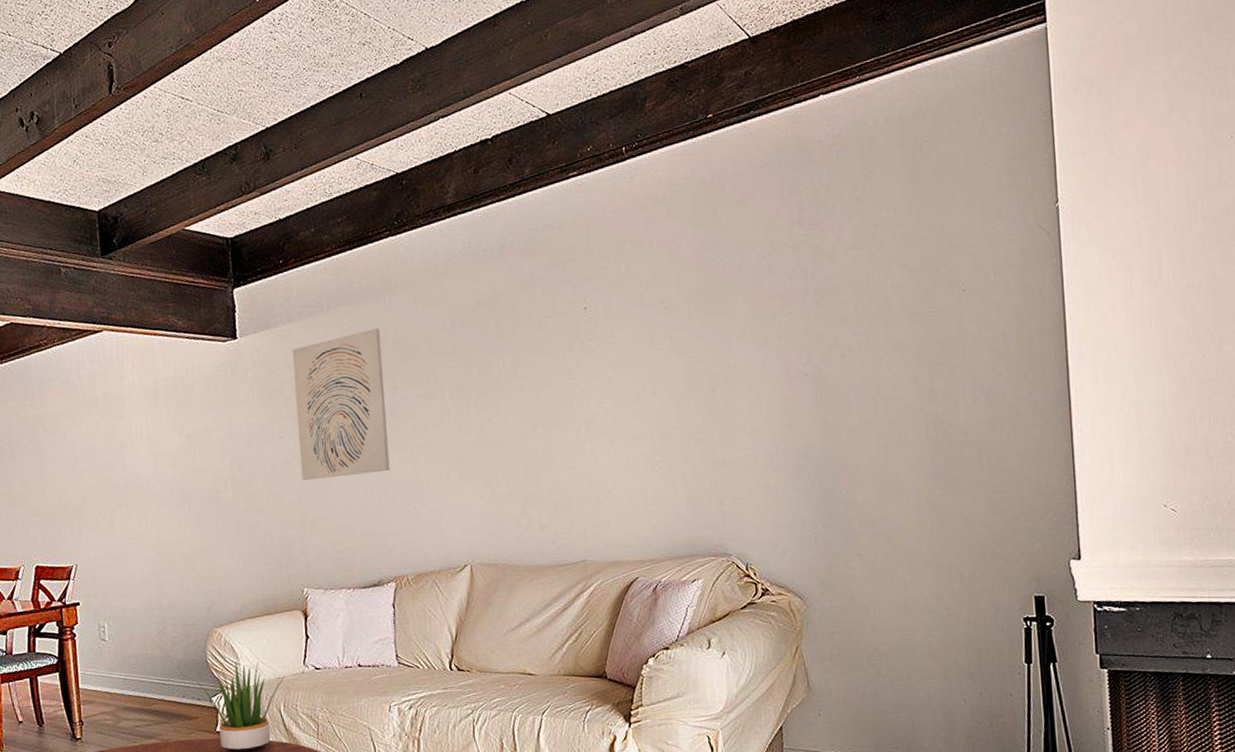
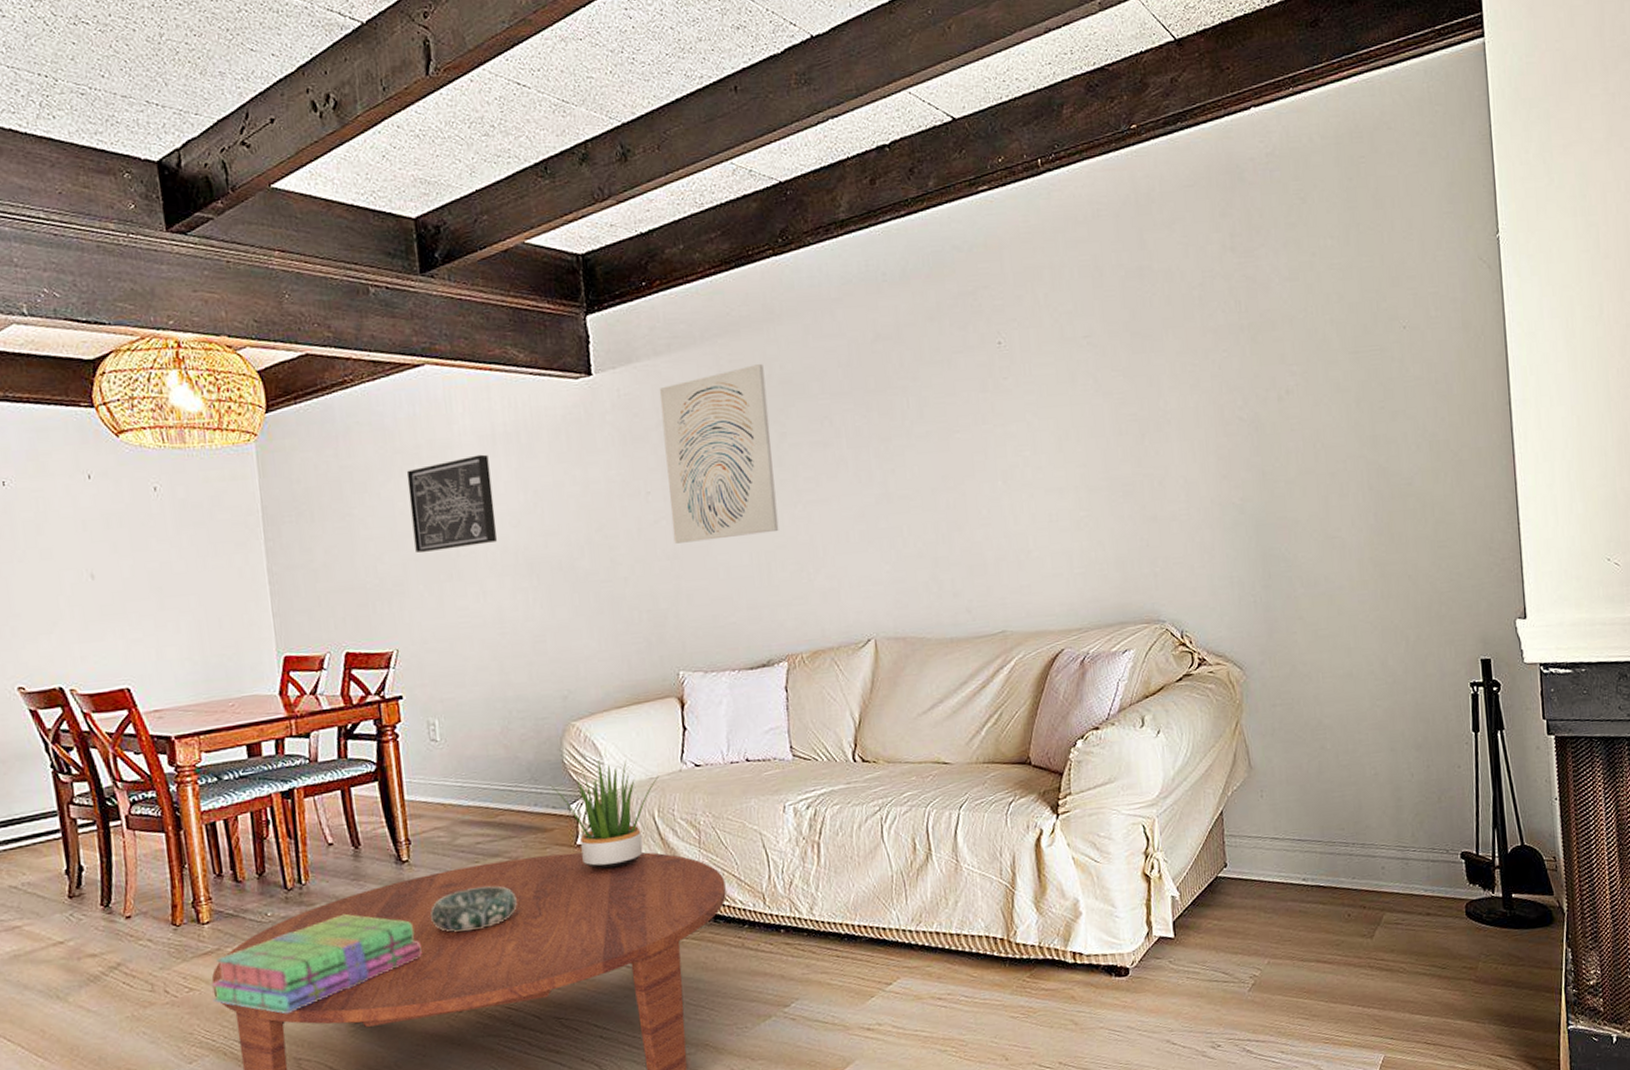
wall art: none [86,404,157,486] -> present [406,454,497,553]

